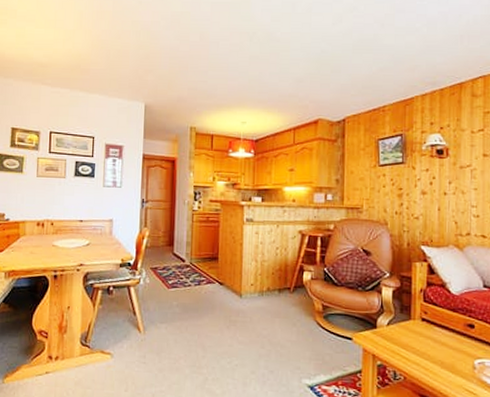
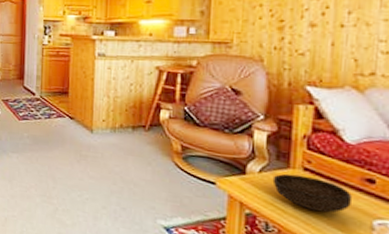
bowl: none [398,324,458,357] -> present [272,173,352,213]

